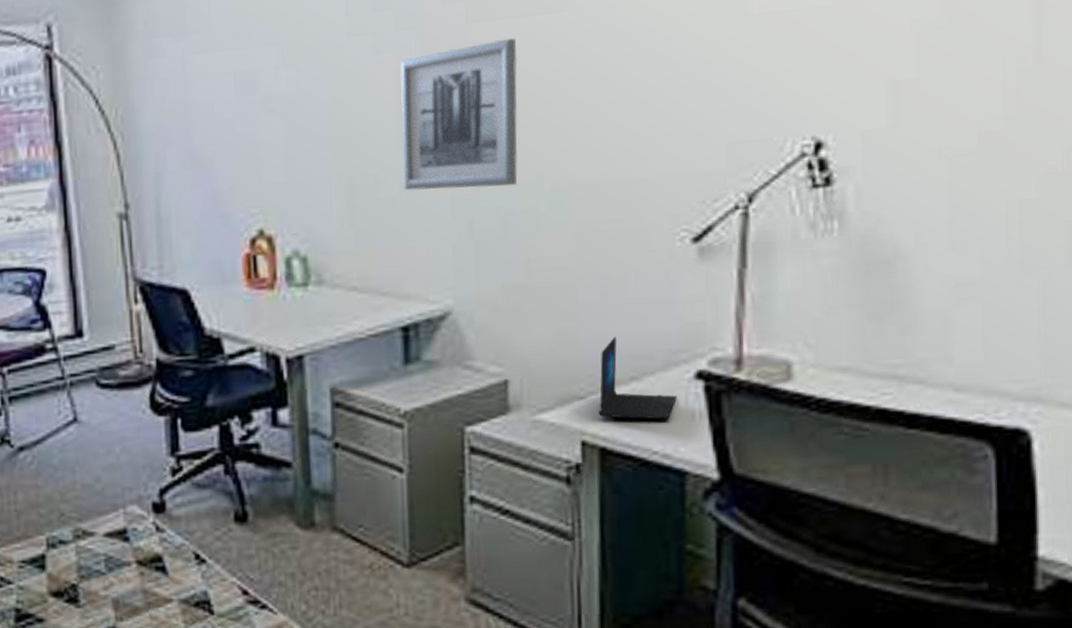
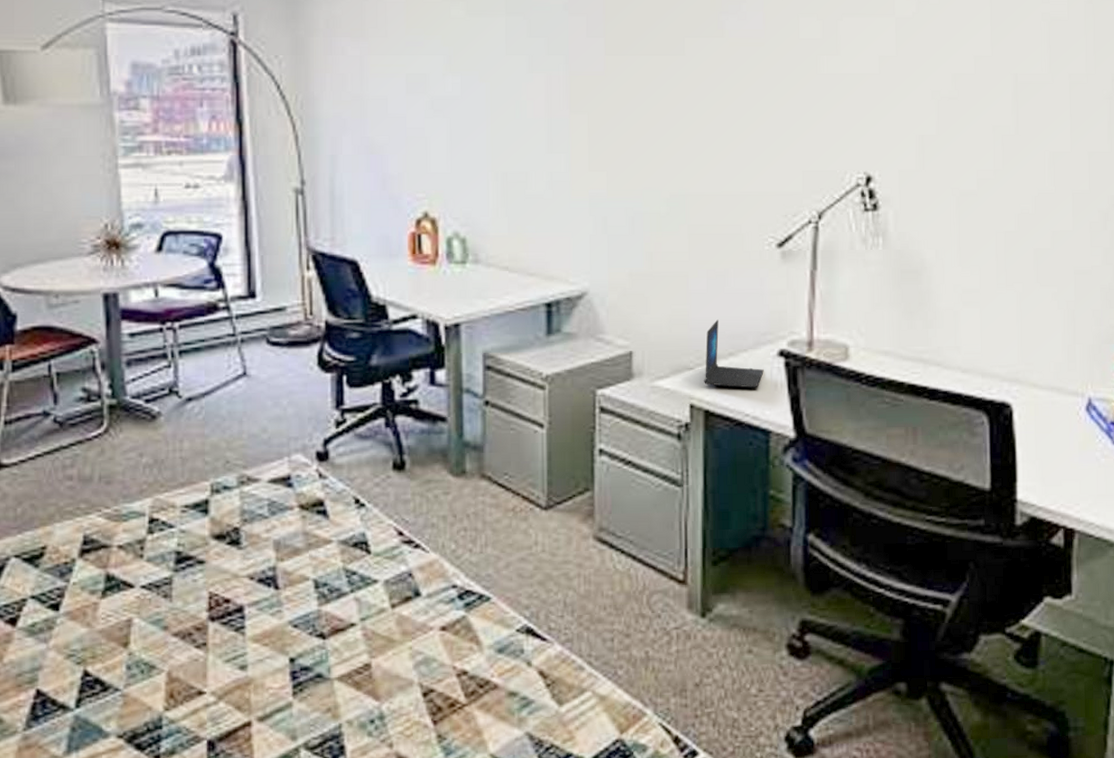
wall art: present [400,38,518,191] -> none [549,71,645,191]

